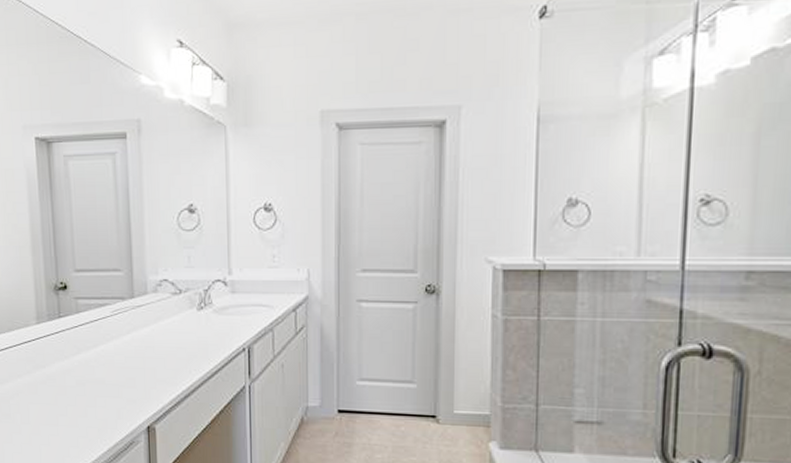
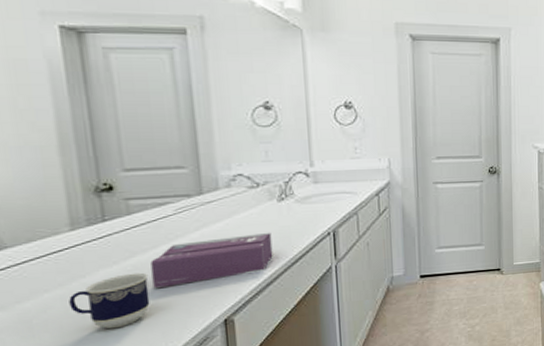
cup: none [34,369,90,419] -> present [69,272,150,329]
tissue box: none [92,341,191,387] -> present [150,232,273,289]

